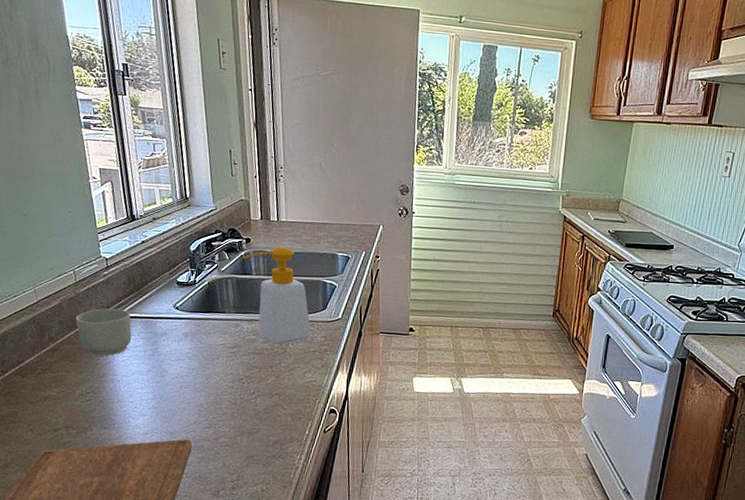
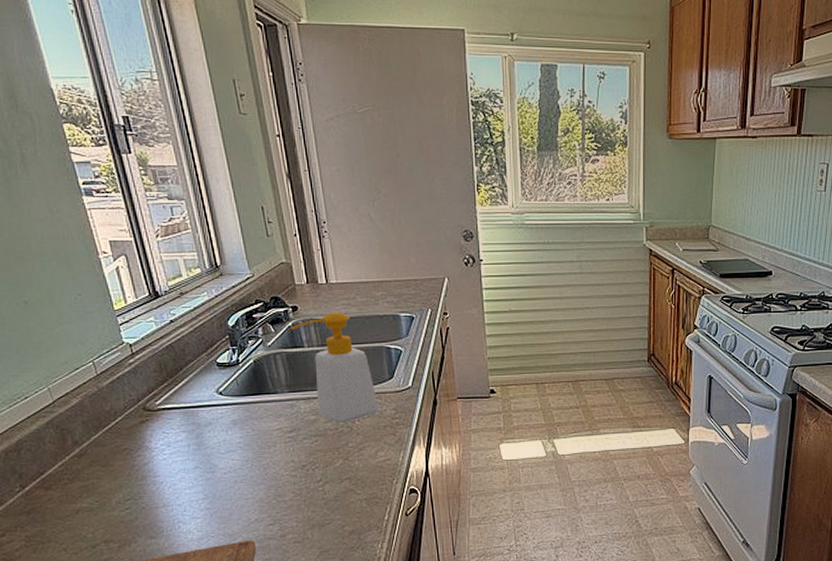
mug: present [75,308,132,356] -> none [101,400,171,457]

